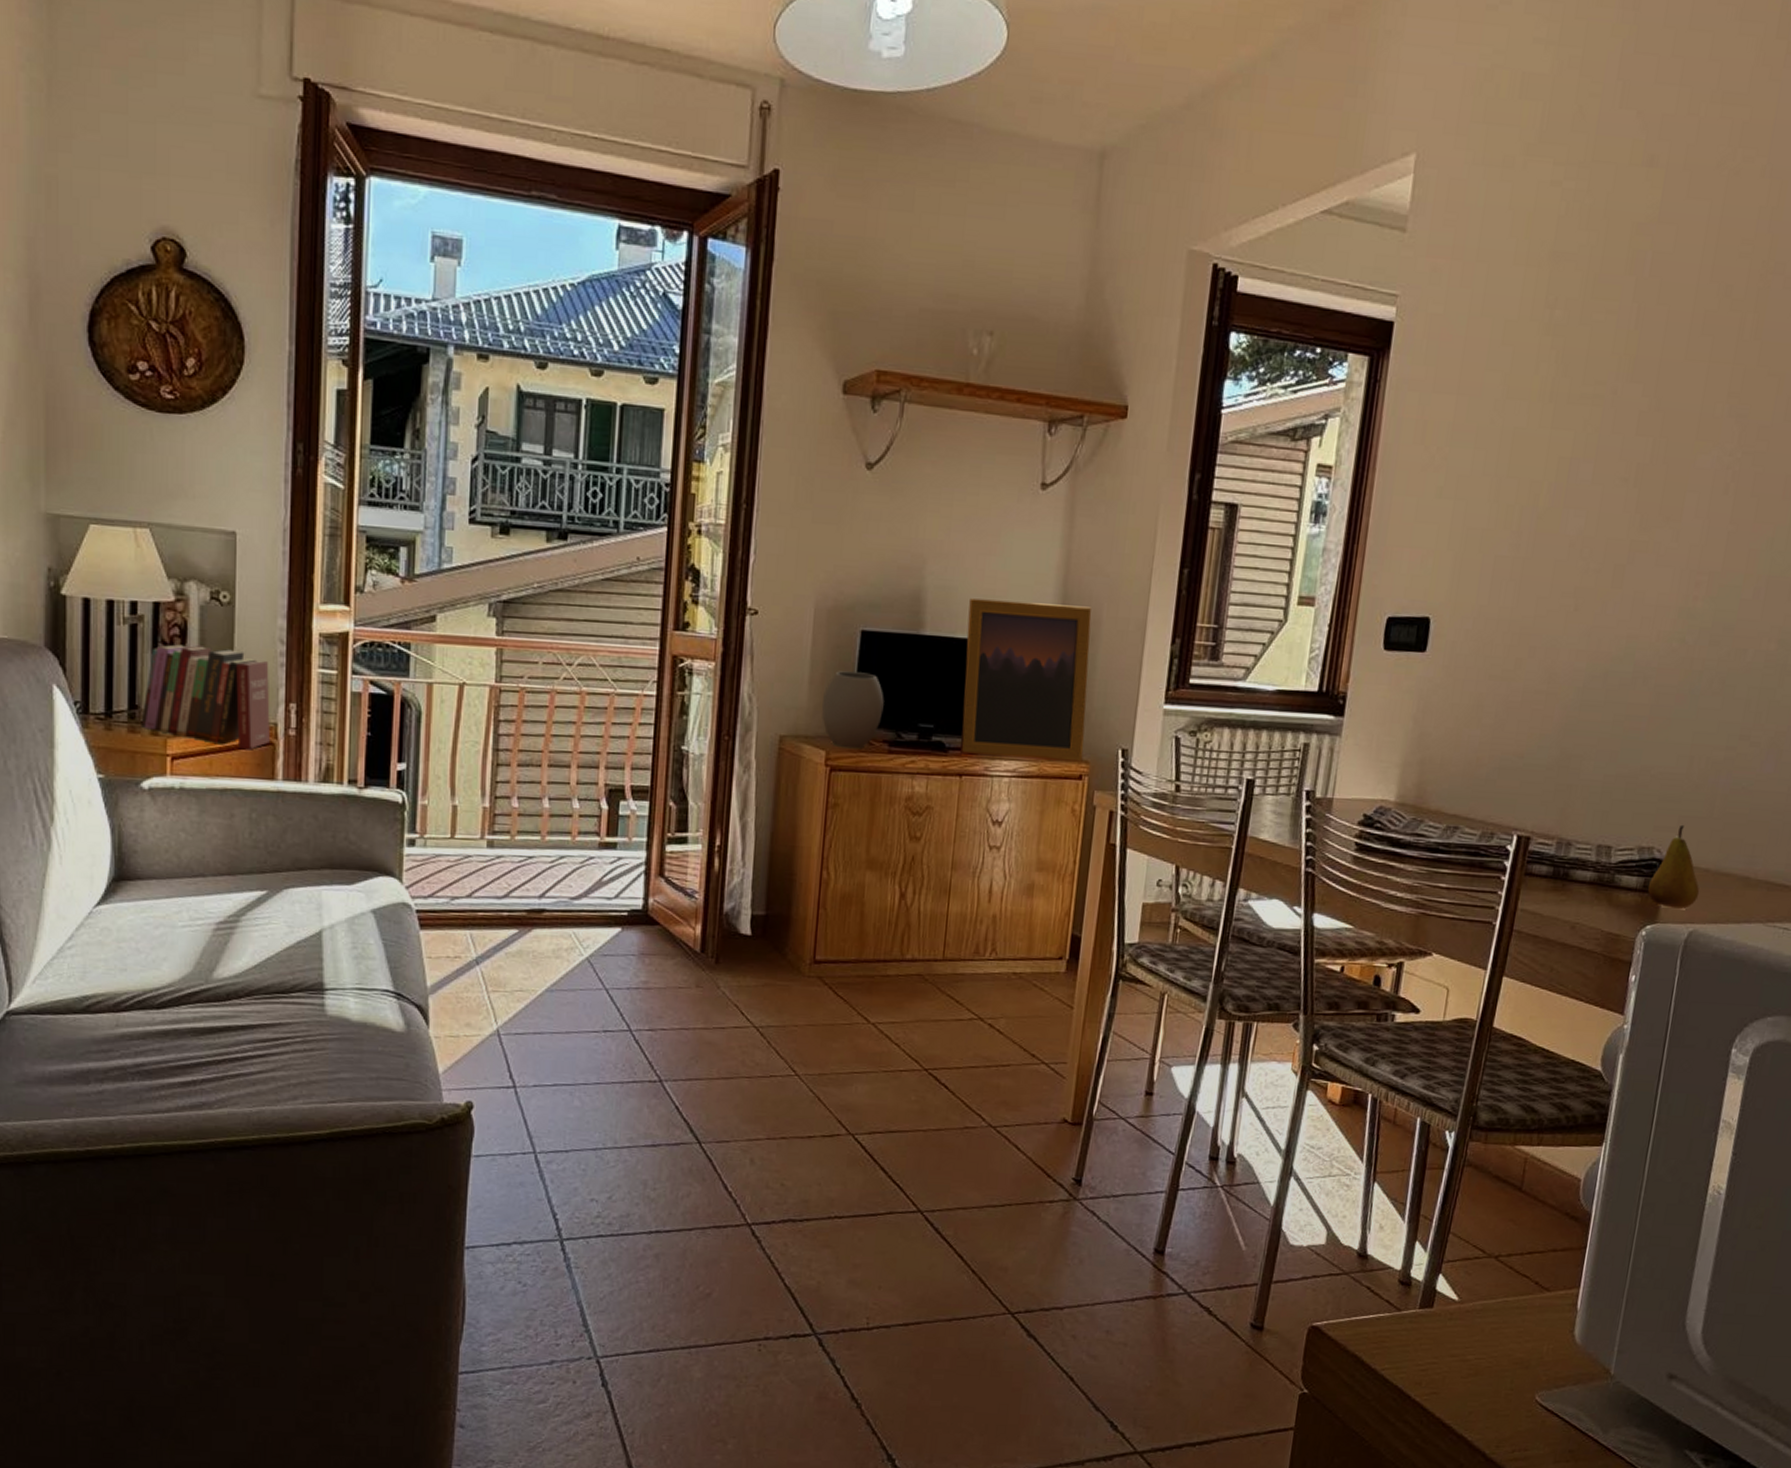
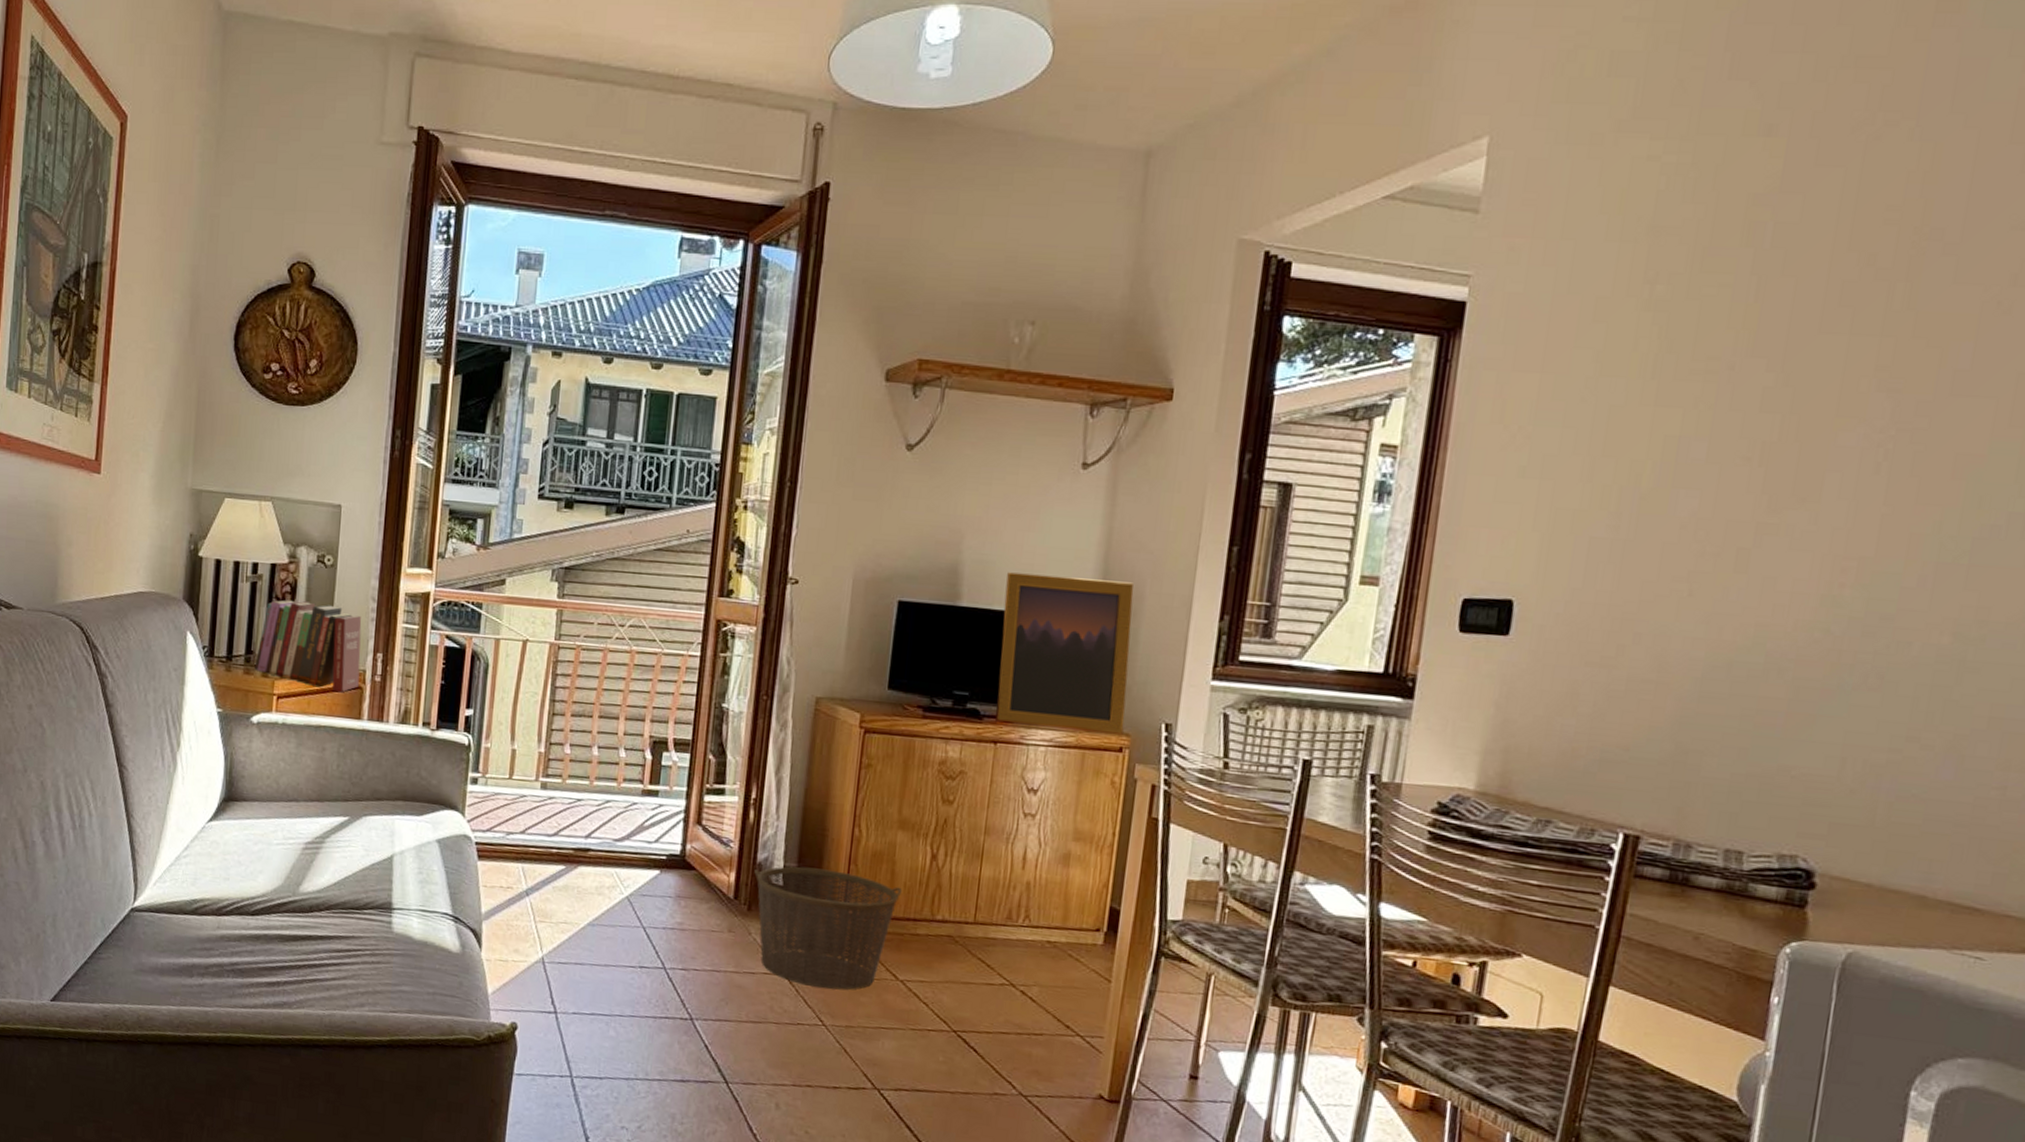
basket: none [721,914,872,1038] -> present [754,866,903,990]
vase: present [822,671,884,749] -> none [857,638,920,713]
fruit: present [1647,824,1700,910] -> none [1791,832,1860,928]

